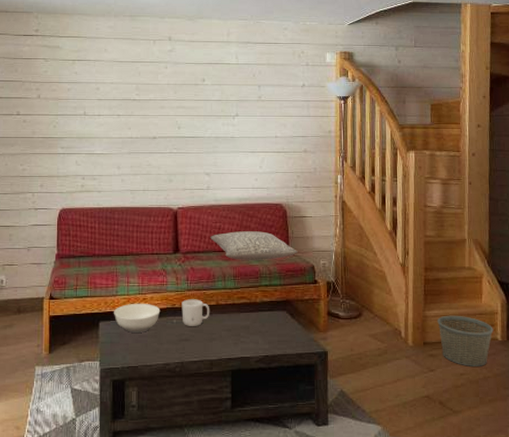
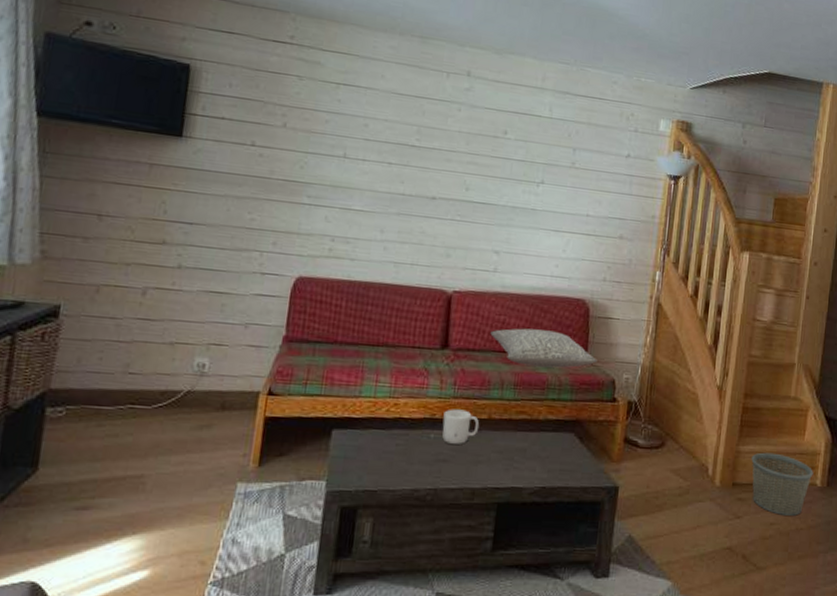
bowl: present [113,303,161,333] -> none [352,408,416,447]

